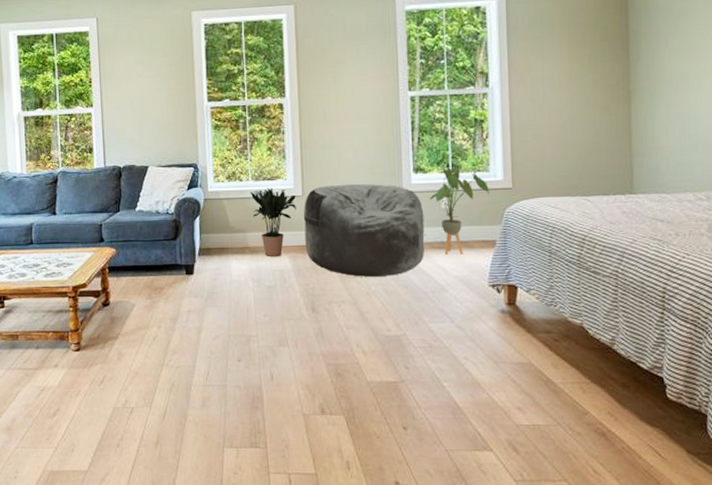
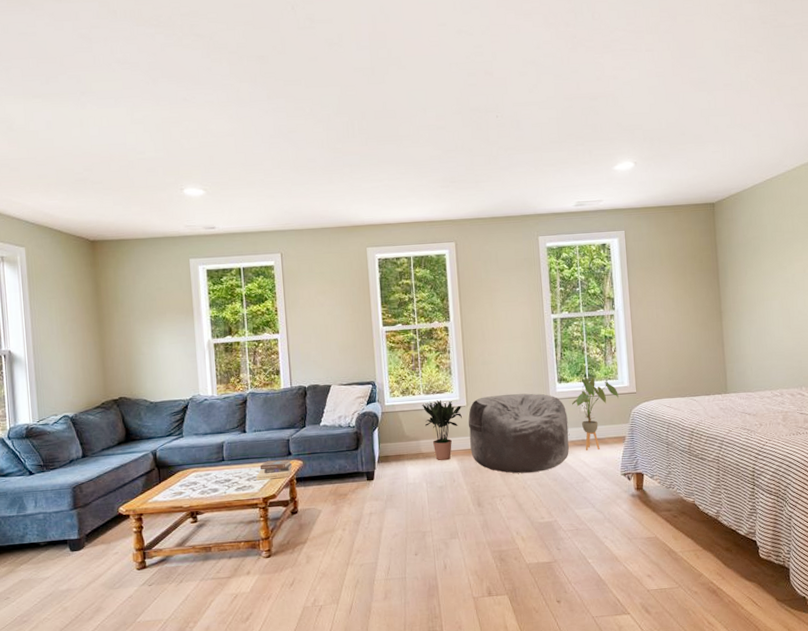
books: none [66,246,105,267] -> present [256,459,293,481]

